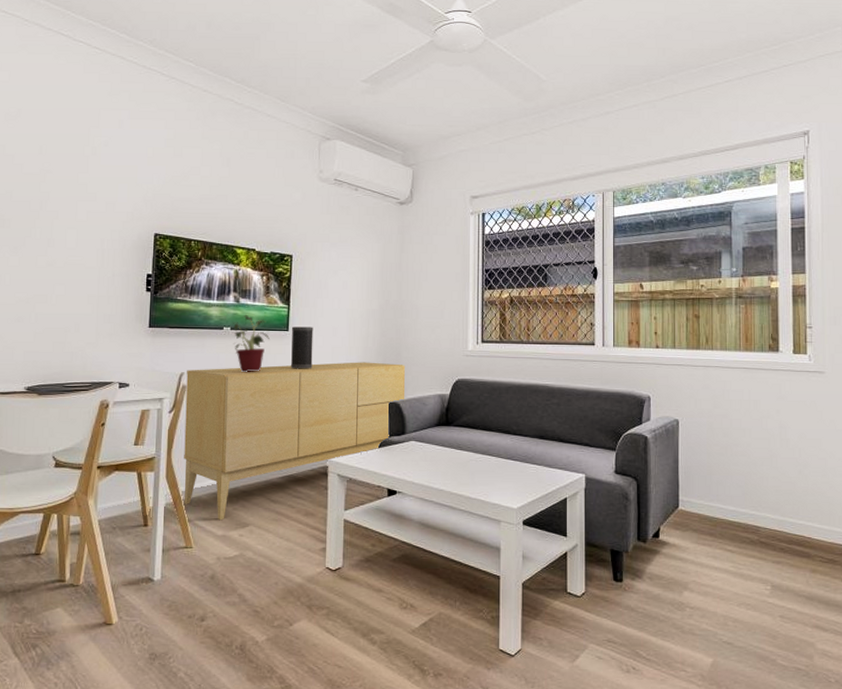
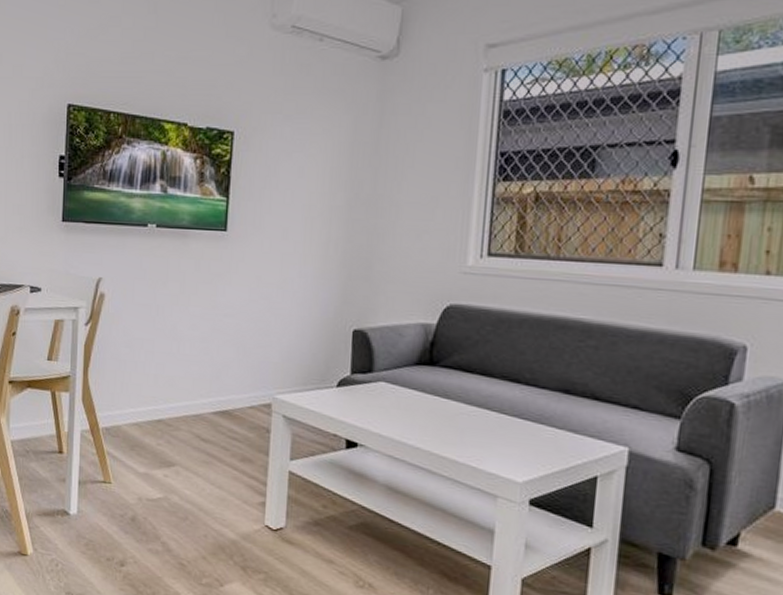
sideboard: present [184,362,406,521] -> none [101,274,378,456]
potted plant: present [232,314,270,372] -> none [158,208,203,281]
speaker: present [290,326,313,369] -> none [228,225,258,281]

